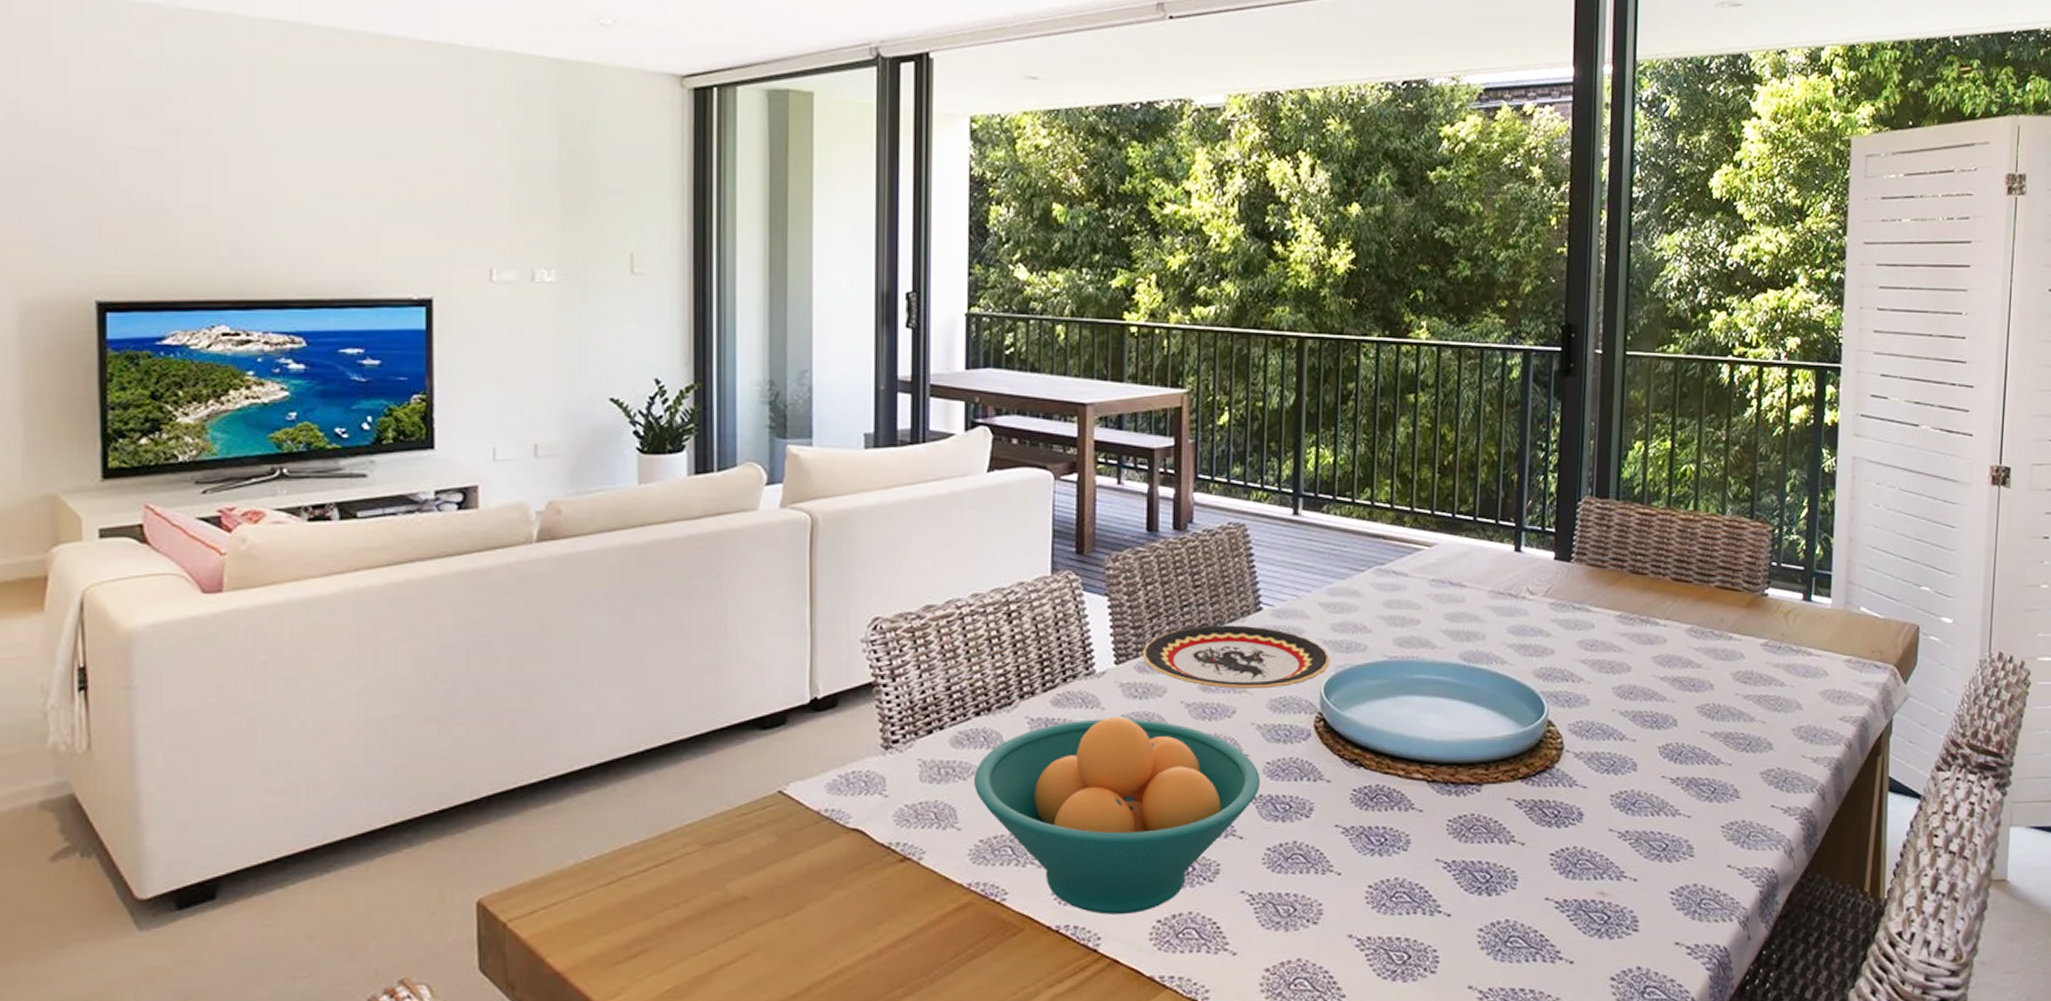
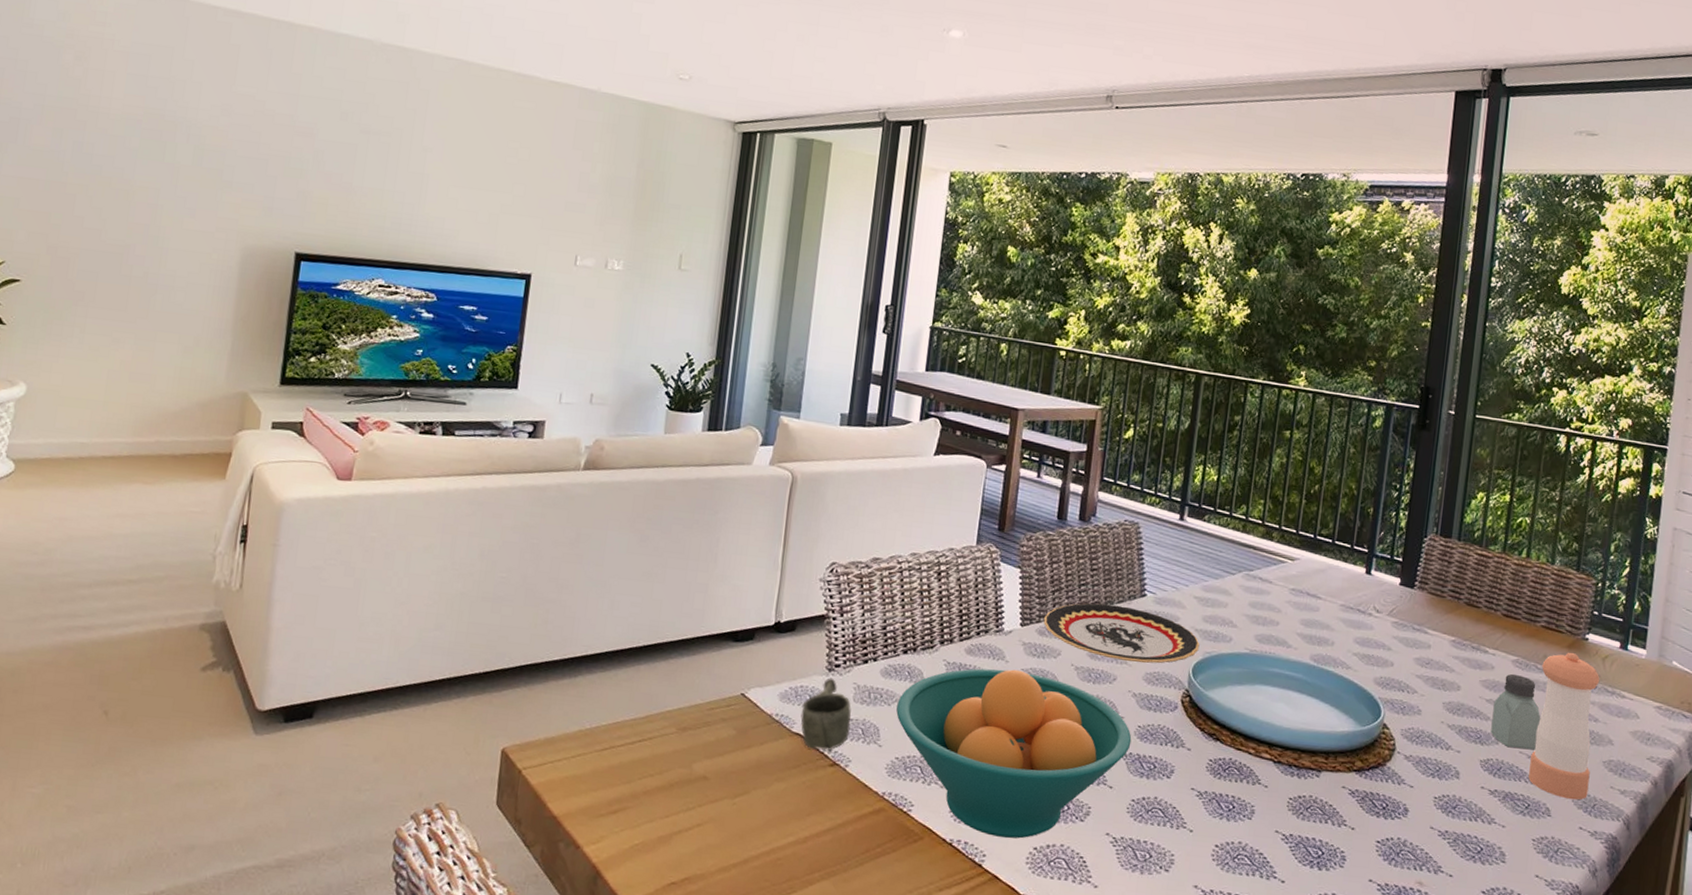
cup: none [856,757,920,845] -> present [800,677,851,751]
saltshaker: none [1668,644,1722,728] -> present [1491,673,1541,750]
pepper shaker: none [1713,611,1783,777] -> present [1528,652,1600,800]

